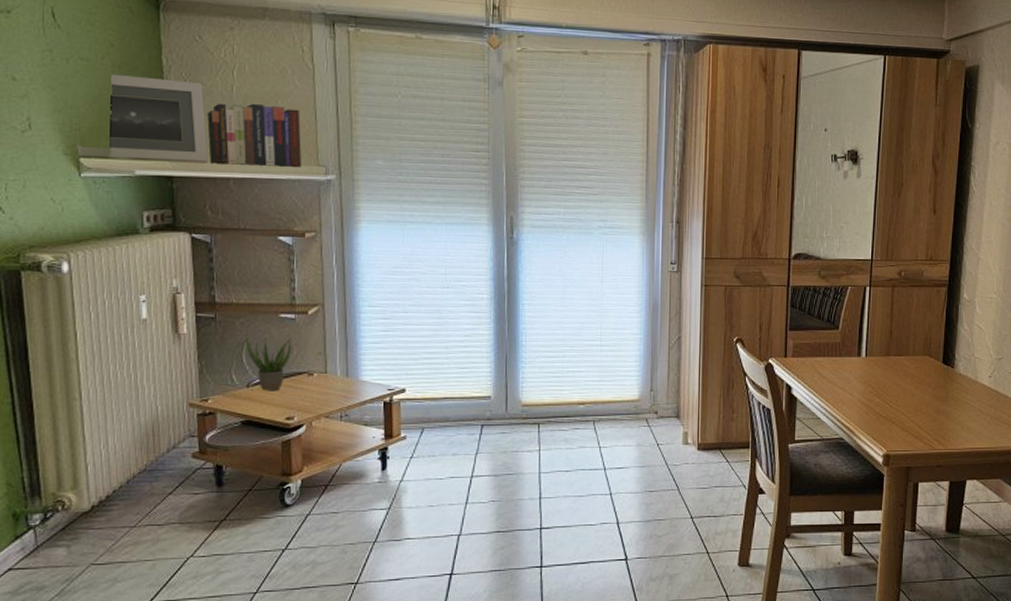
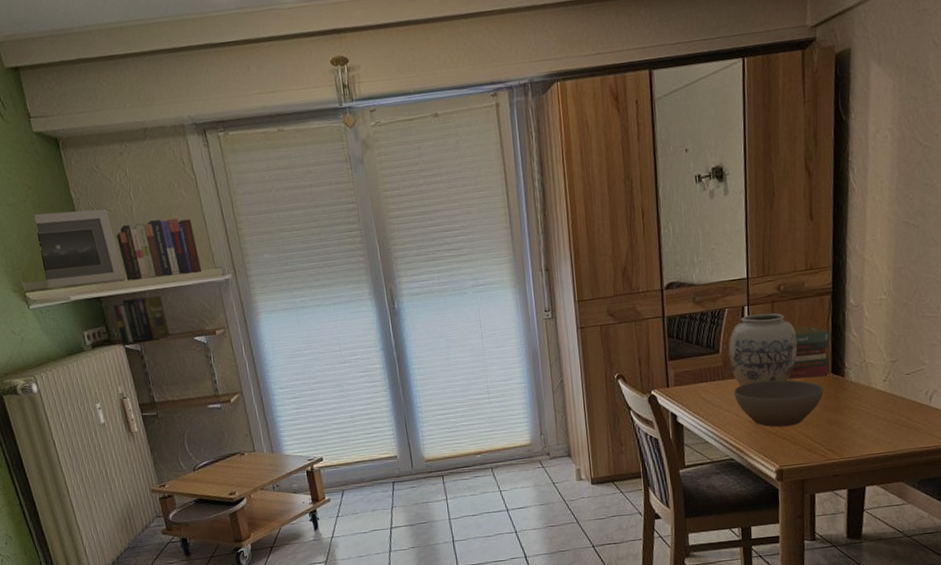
books: none [186,183,250,233] -> present [113,295,170,343]
potted plant: present [245,333,291,391] -> none [184,424,224,473]
vase: none [848,296,913,365] -> present [728,313,798,386]
bowl: none [849,362,934,410] -> present [734,379,824,427]
books: none [902,314,944,366] -> present [788,325,831,379]

